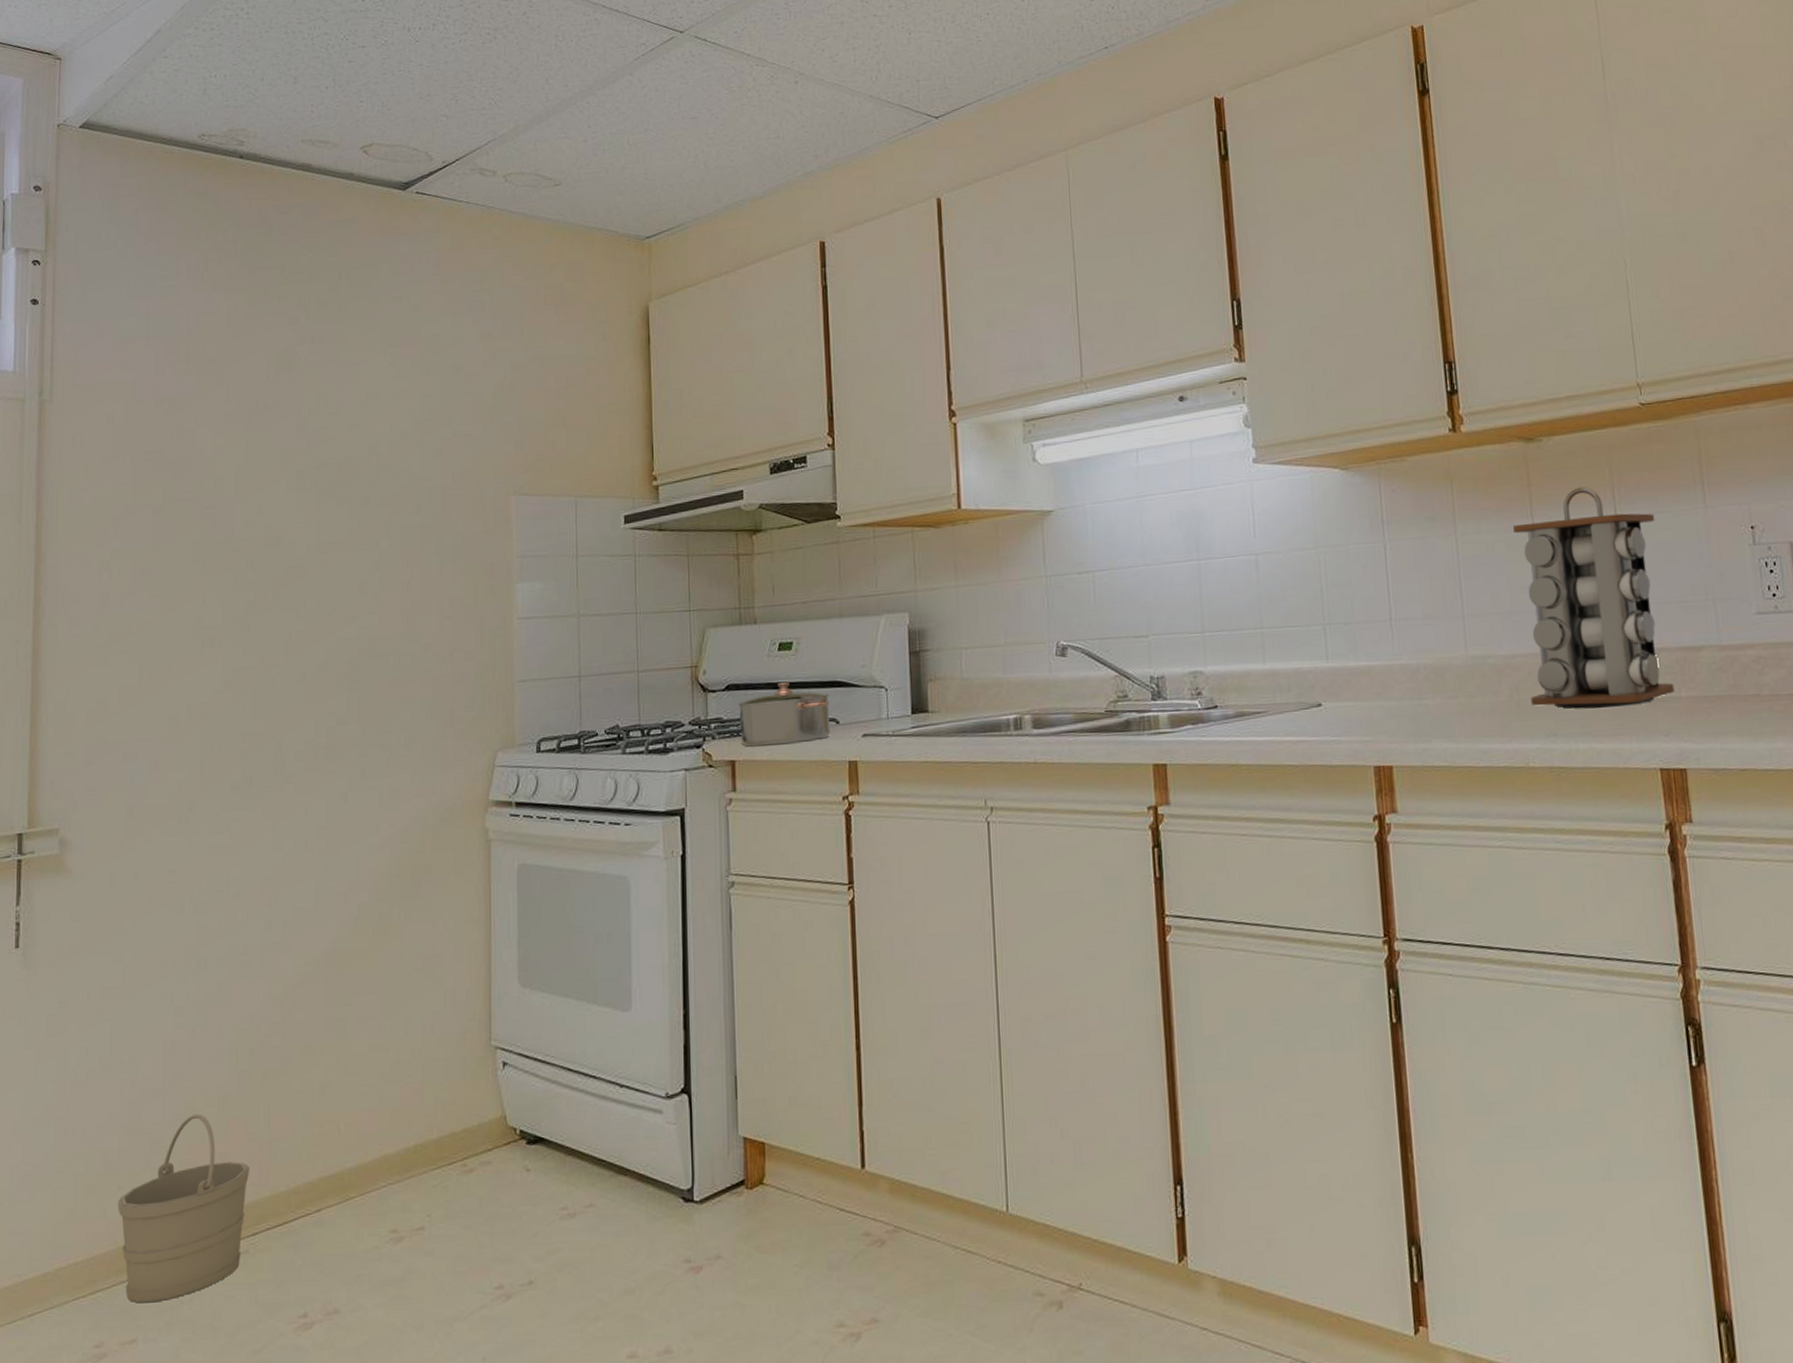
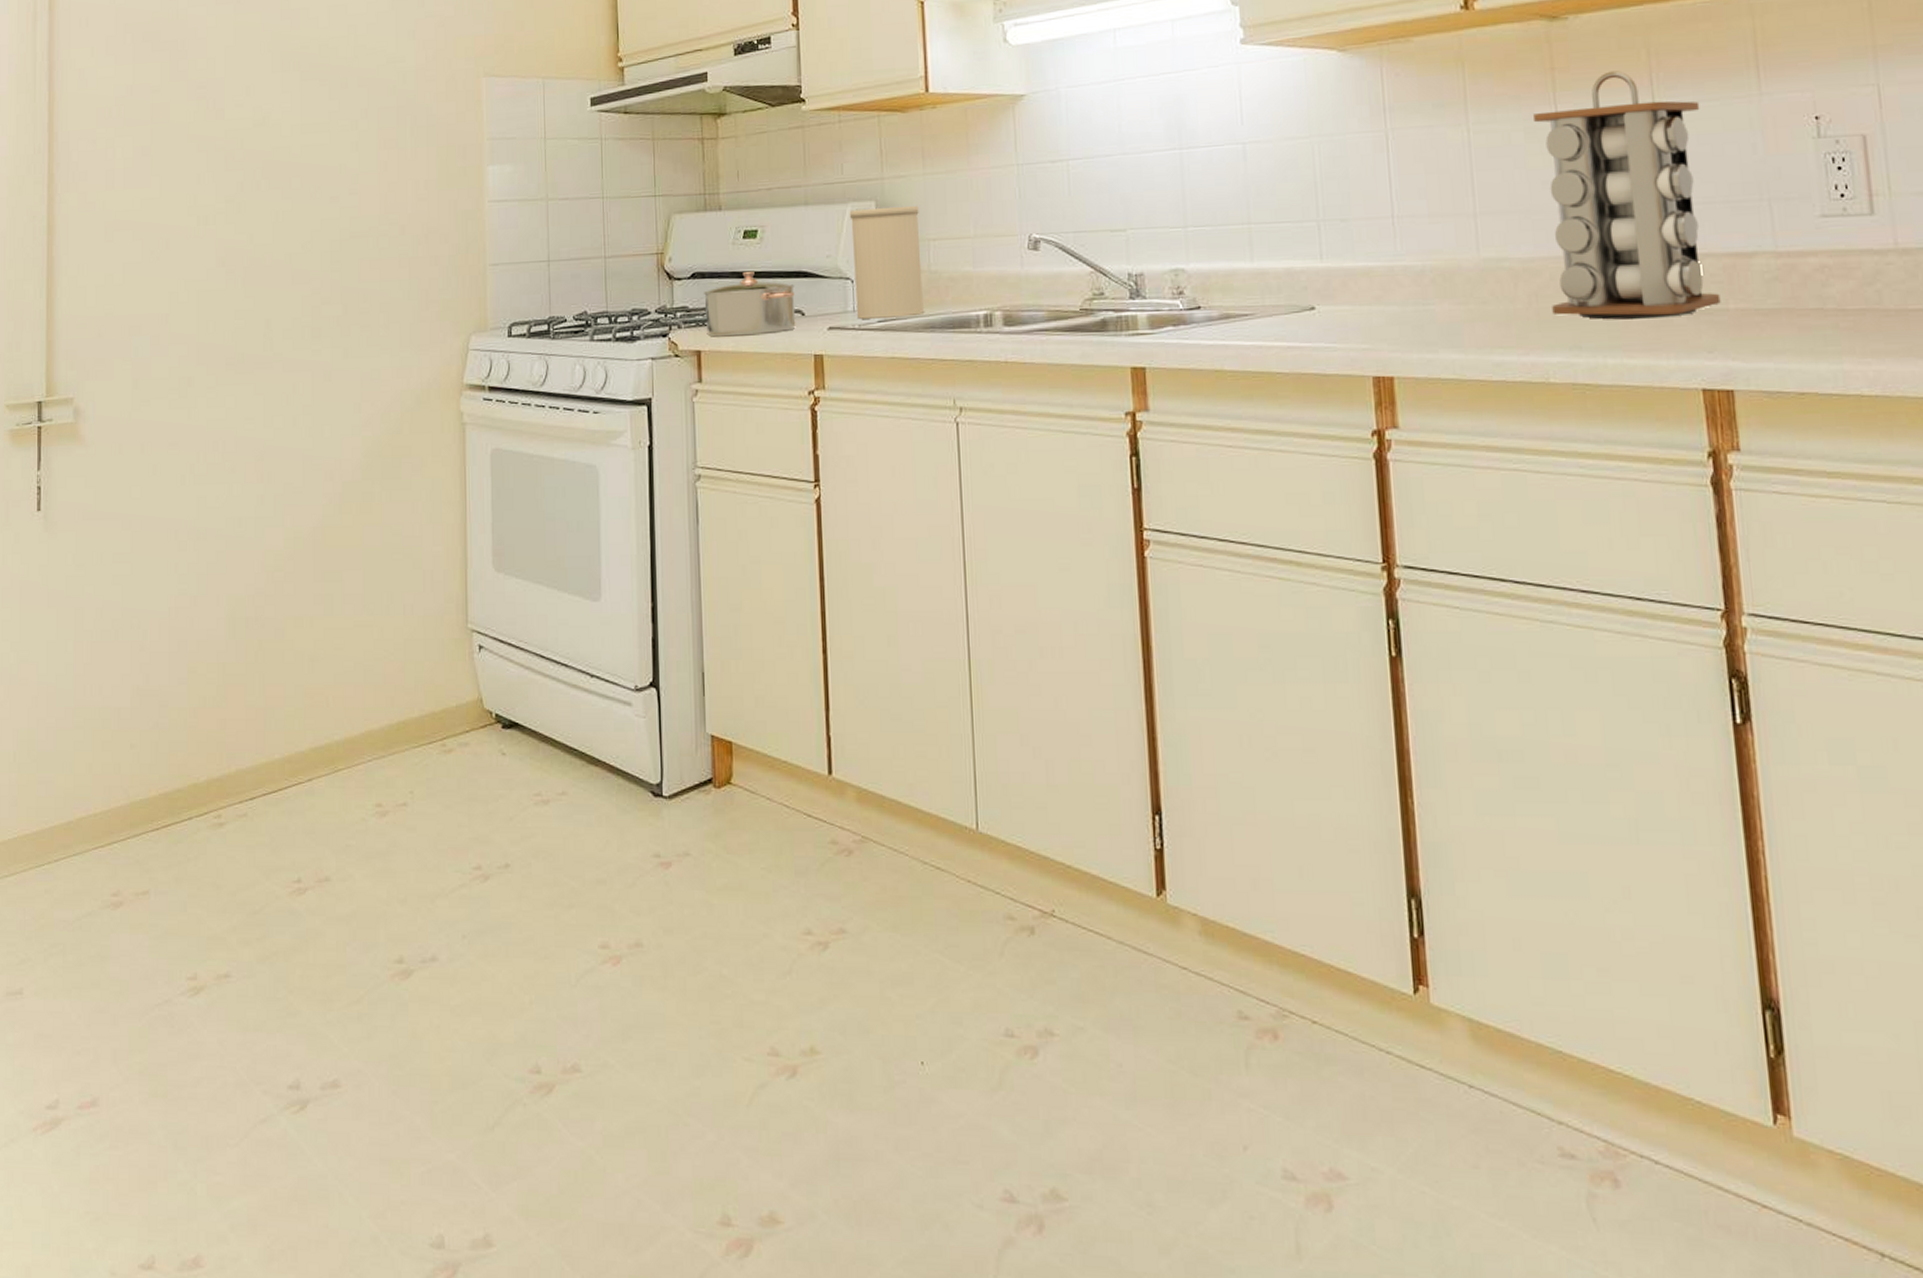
bucket: present [117,1114,249,1303] -> none [130,679,247,857]
canister: none [883,616,956,726] -> present [849,205,924,319]

